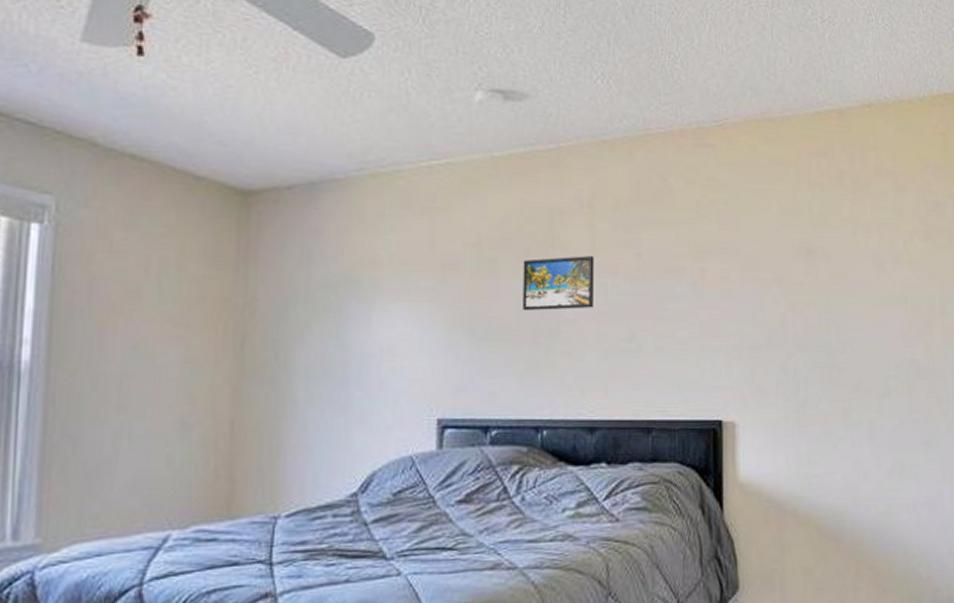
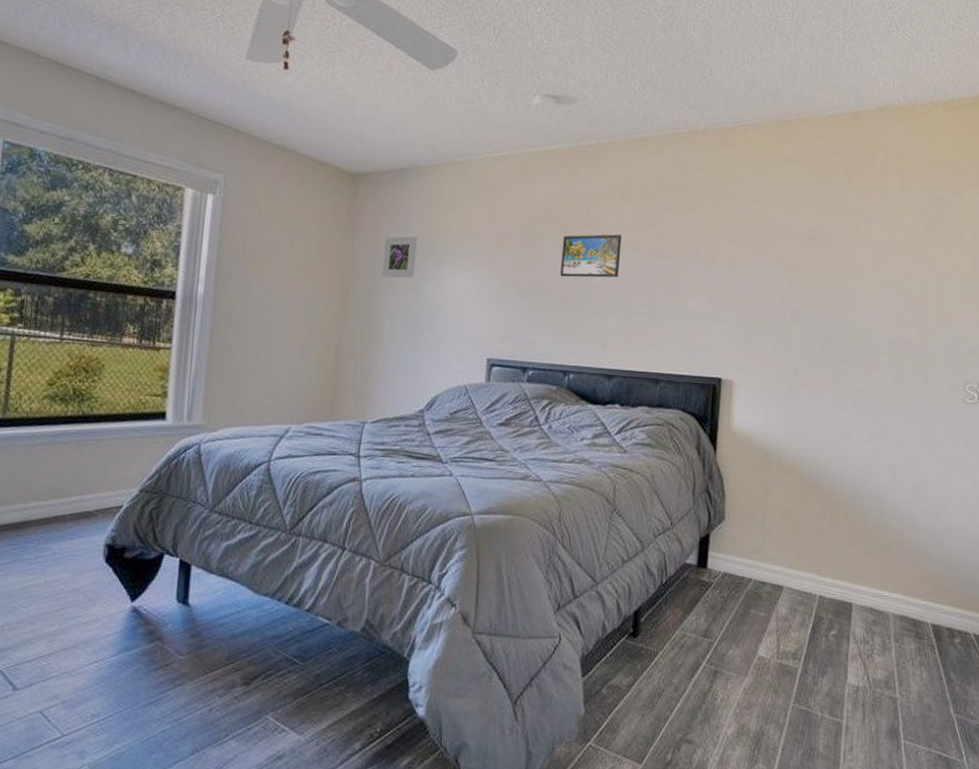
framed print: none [289,268,336,324] -> present [381,236,417,278]

